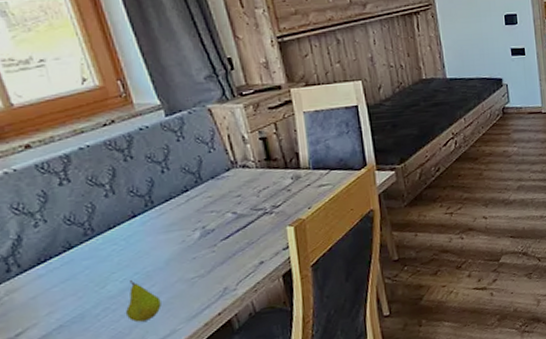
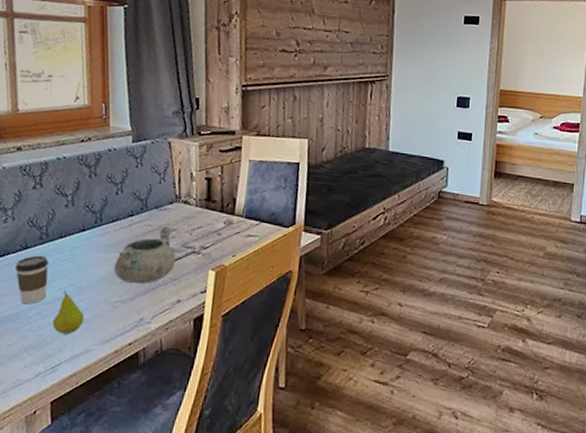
coffee cup: none [62,251,110,304] -> present [14,255,49,305]
decorative bowl: none [180,193,249,258] -> present [113,226,176,284]

